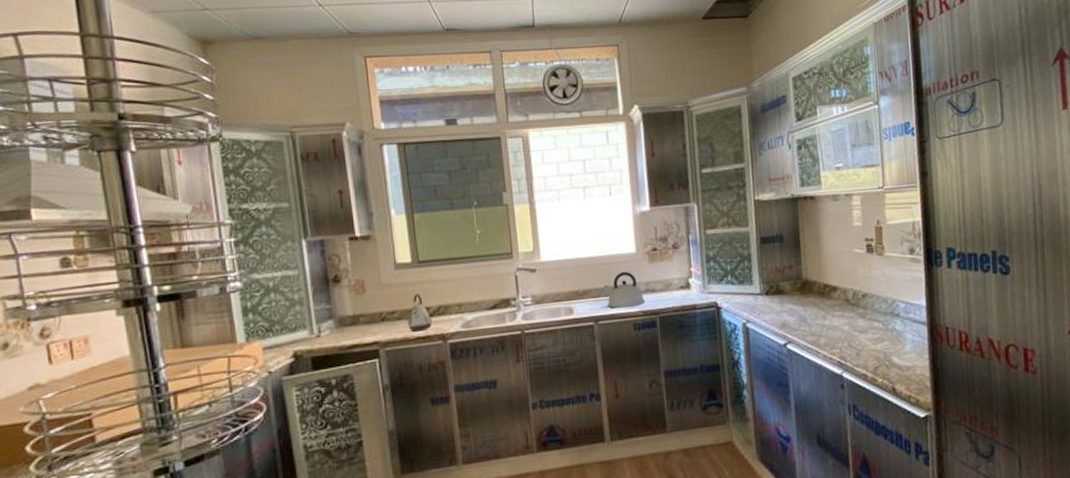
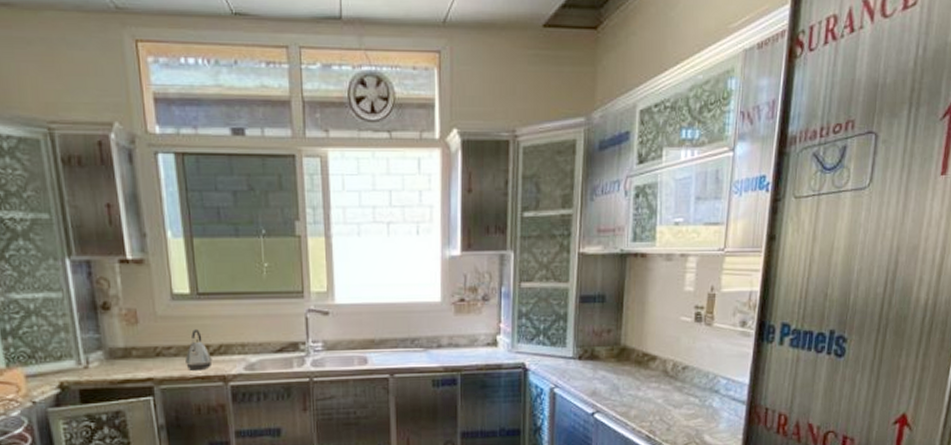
kettle: present [602,271,646,309] -> none [401,321,447,362]

